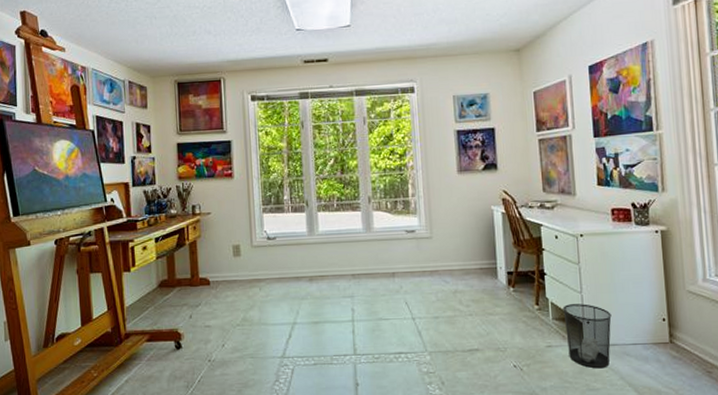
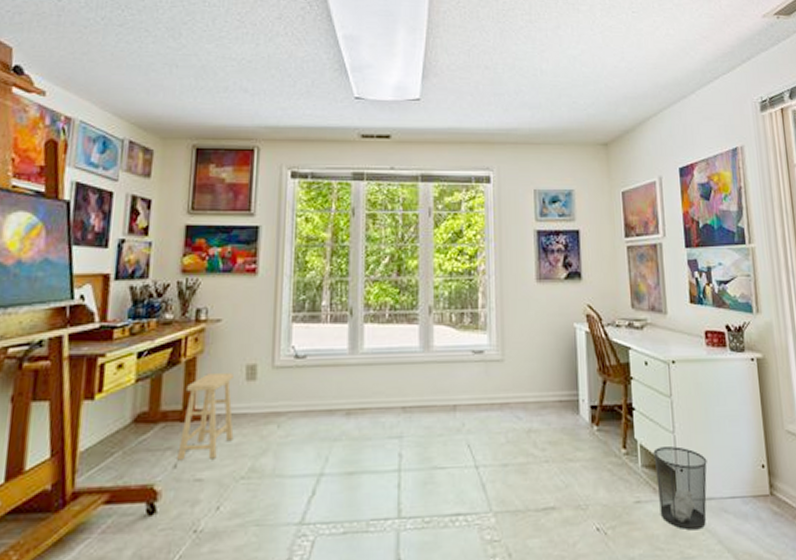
stool: none [191,251,229,313] -> present [177,373,234,461]

